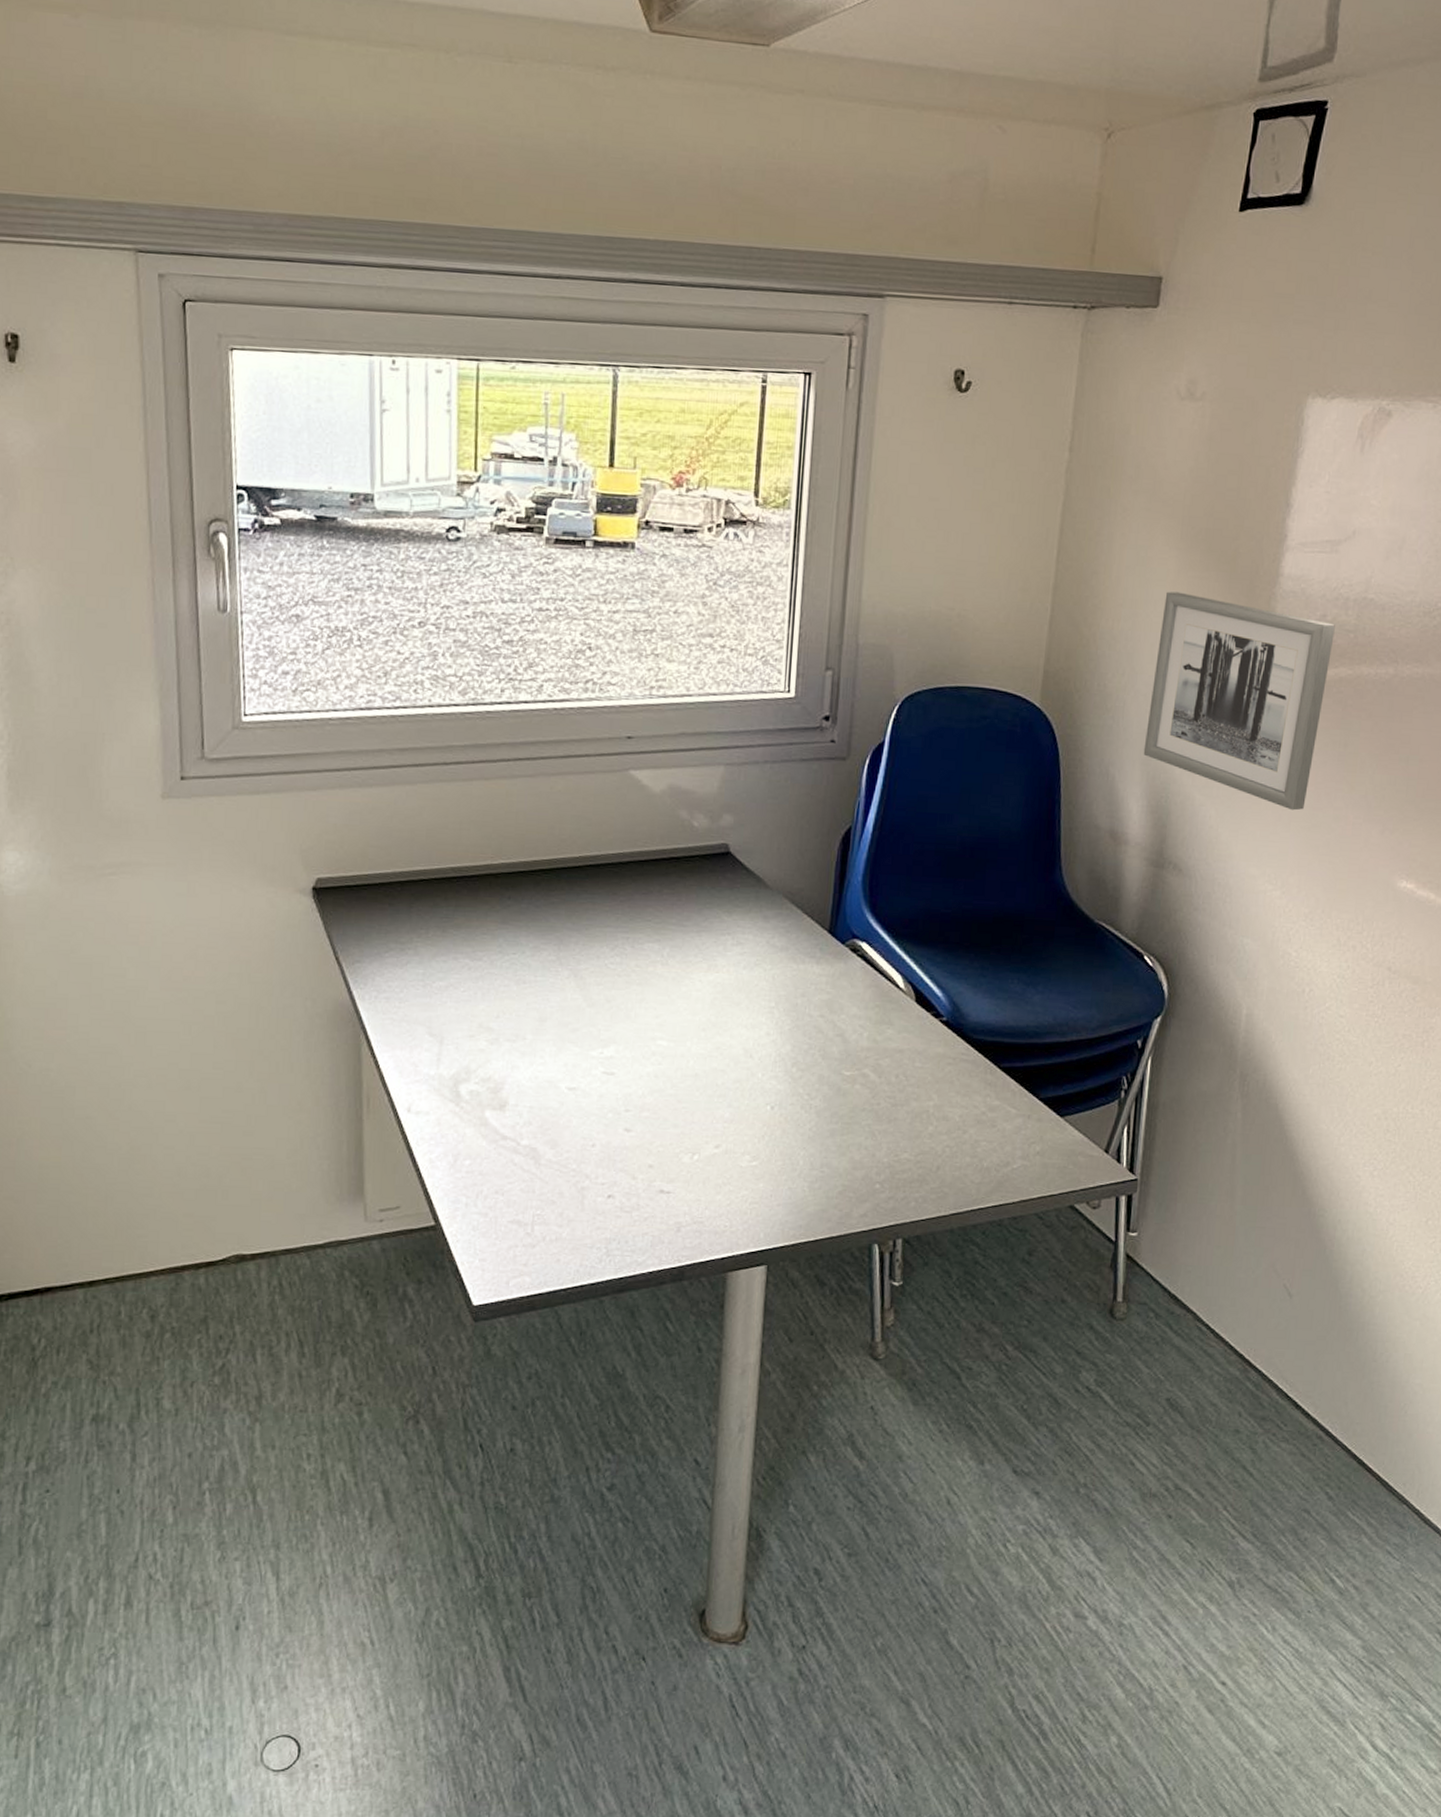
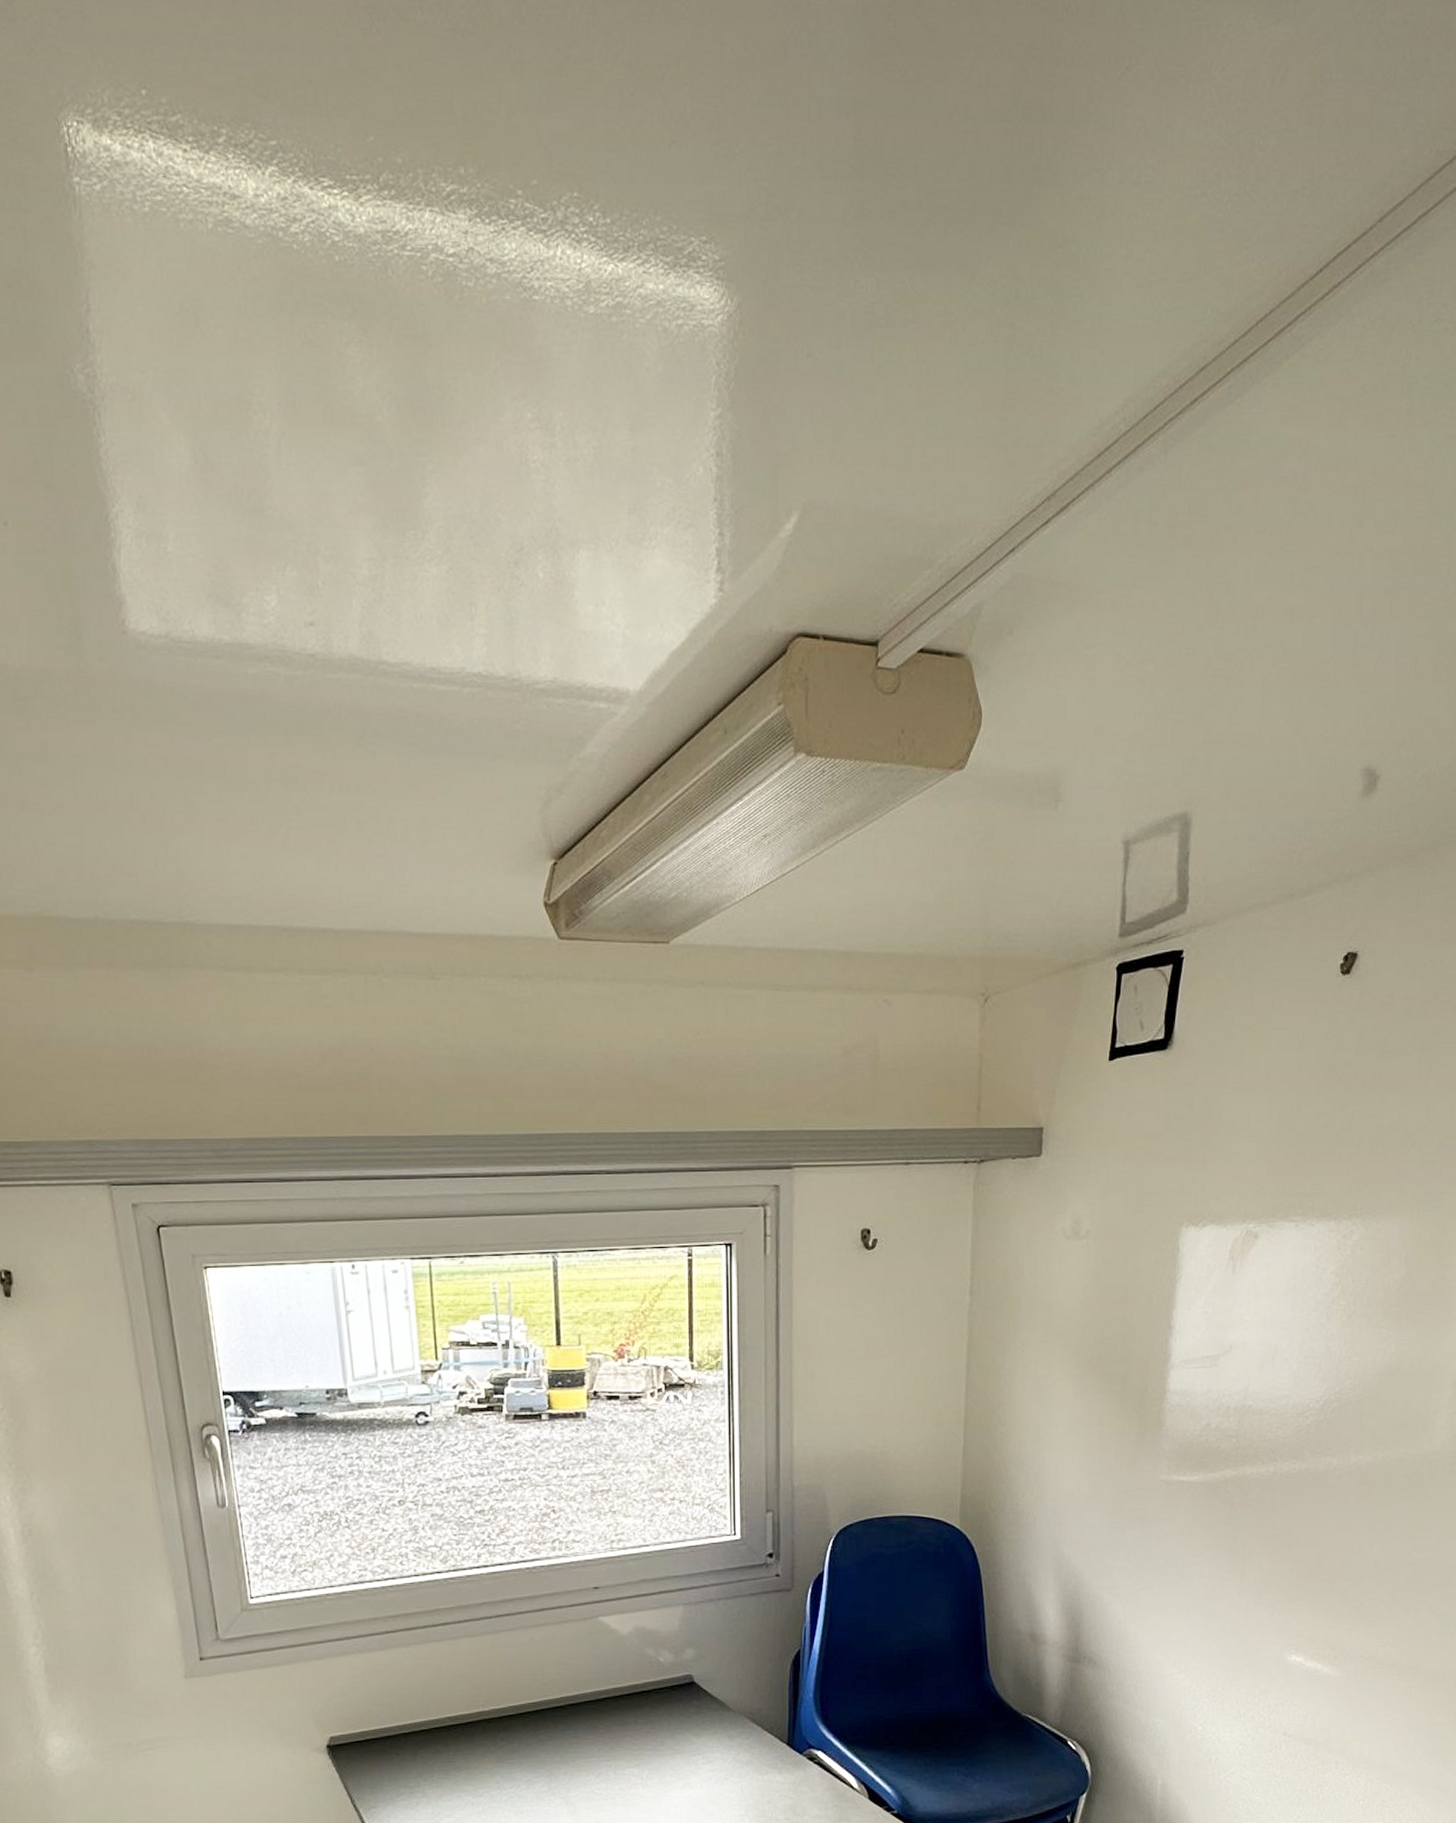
wall art: present [1143,591,1335,811] -> none [1055,1414,1219,1601]

